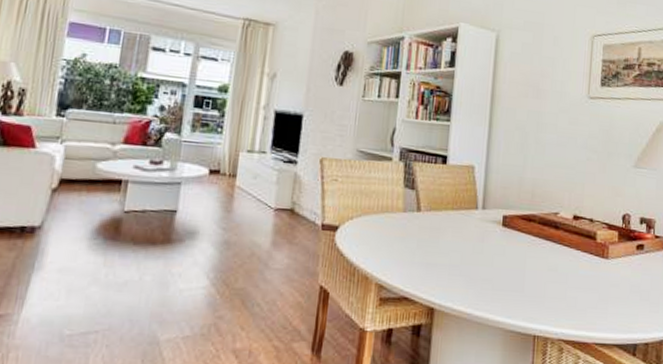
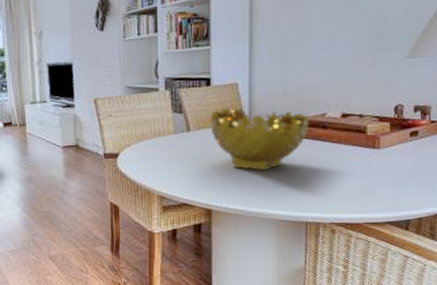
decorative bowl: none [441,191,542,269] -> present [209,107,309,171]

